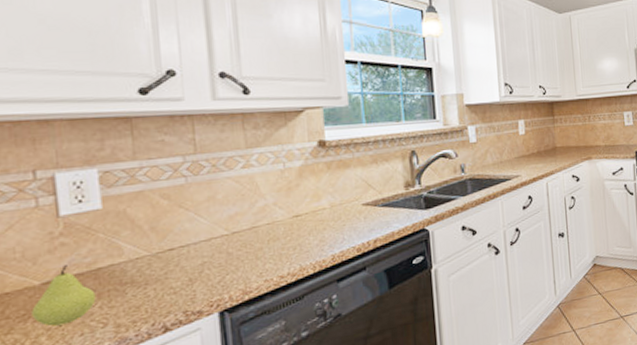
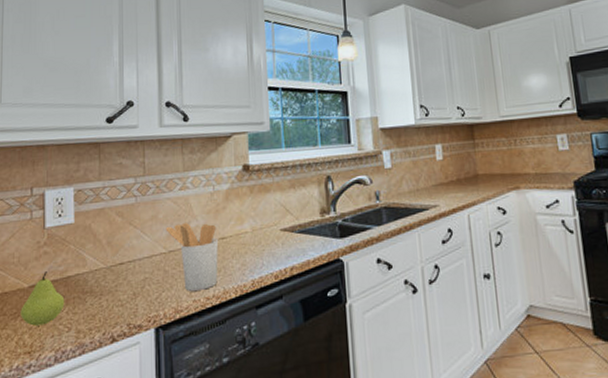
utensil holder: none [226,202,293,272] -> present [165,223,218,291]

